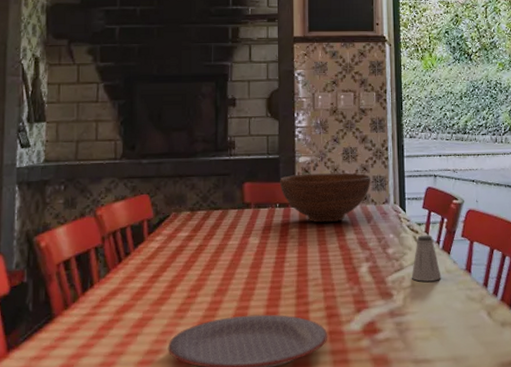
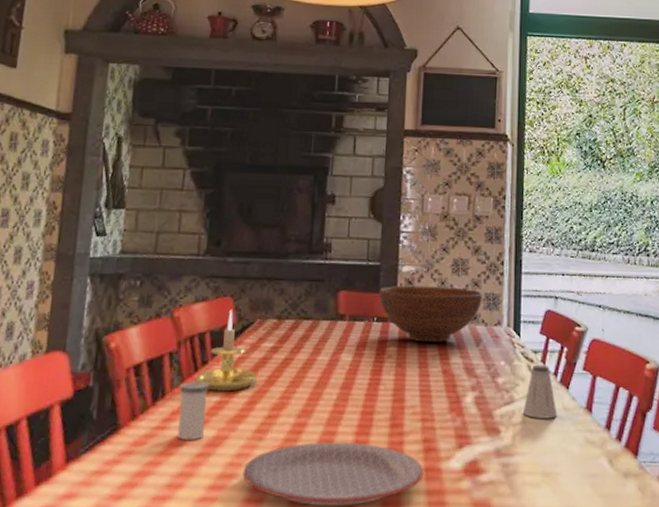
salt shaker: none [107,271,132,324] -> present [178,381,209,441]
candle holder: none [119,205,175,279] -> present [194,309,257,392]

